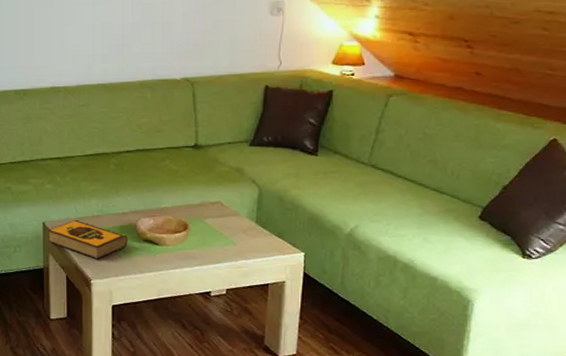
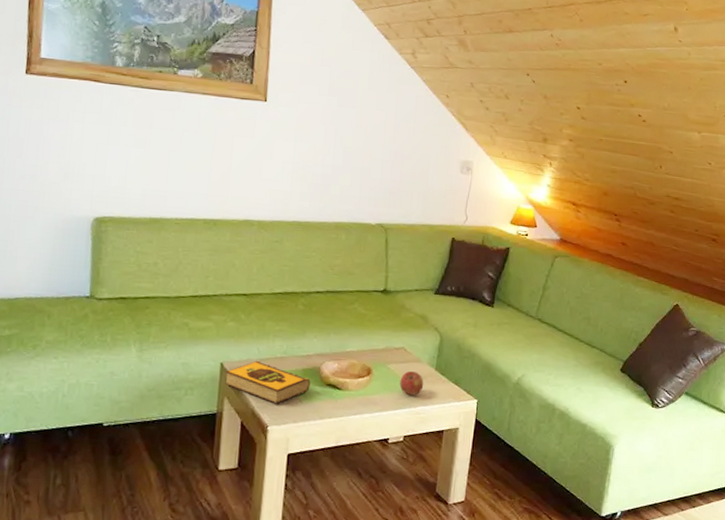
apple: none [218,225,244,250] -> present [399,371,424,396]

